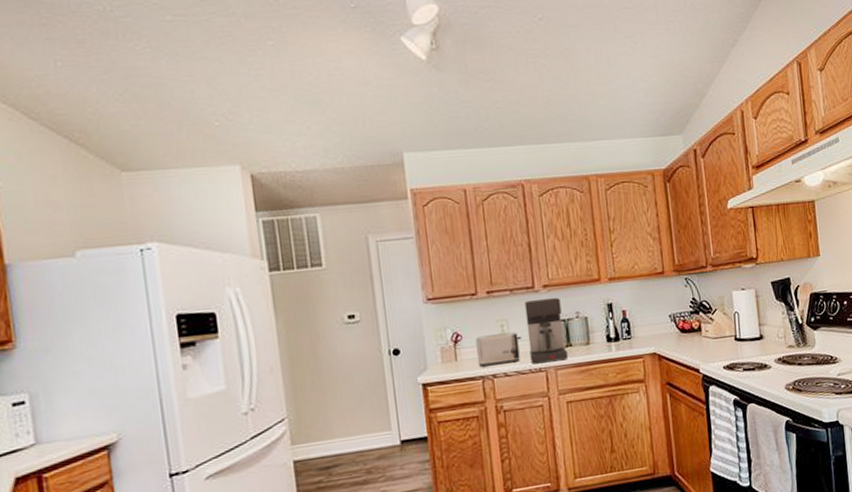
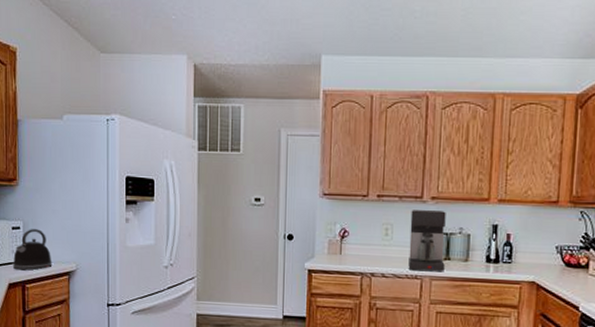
kettle: none [18,399,82,459] -> present [12,229,52,271]
toaster: present [475,332,522,368] -> none [359,235,404,267]

